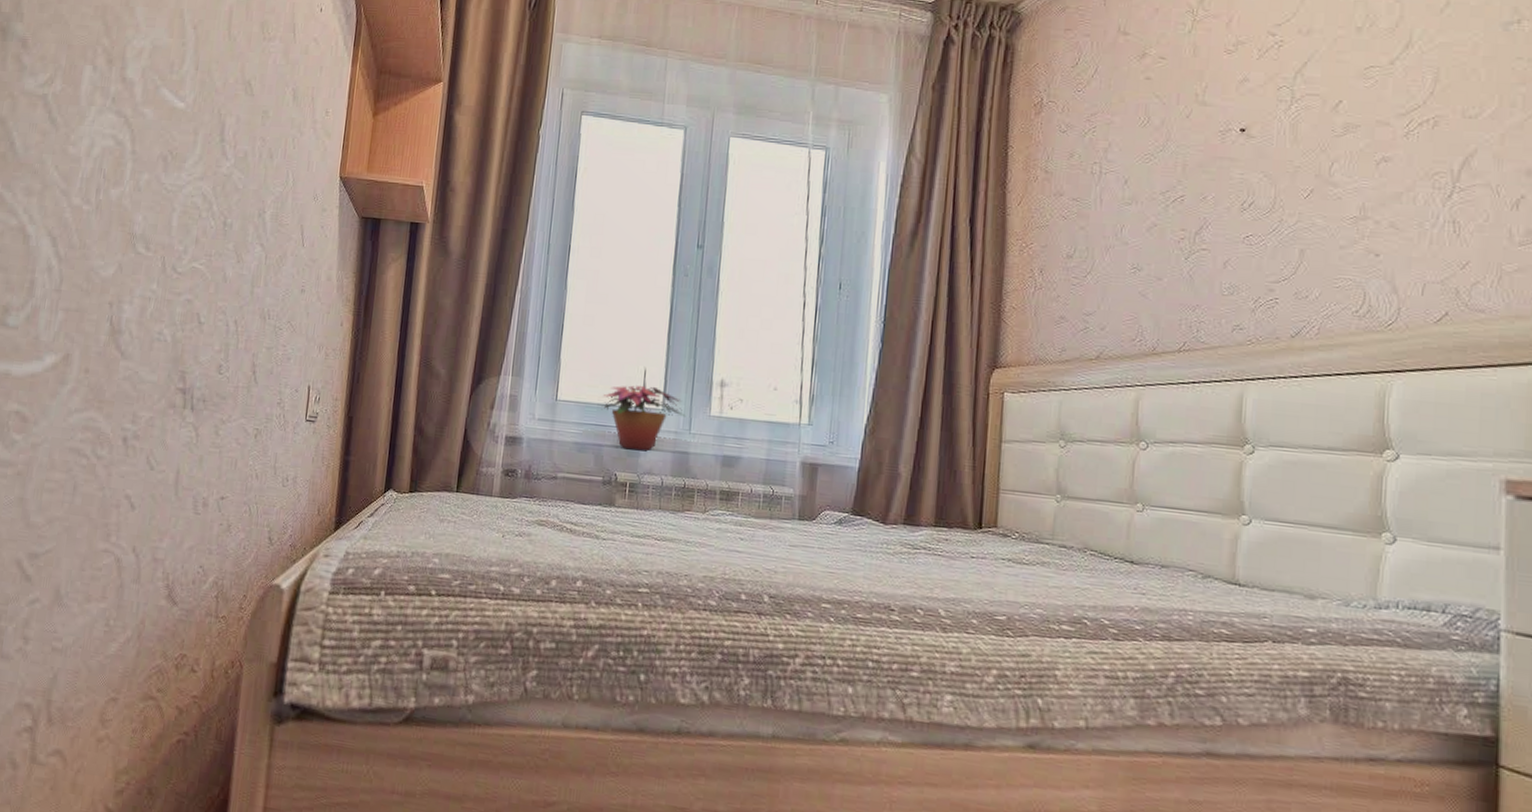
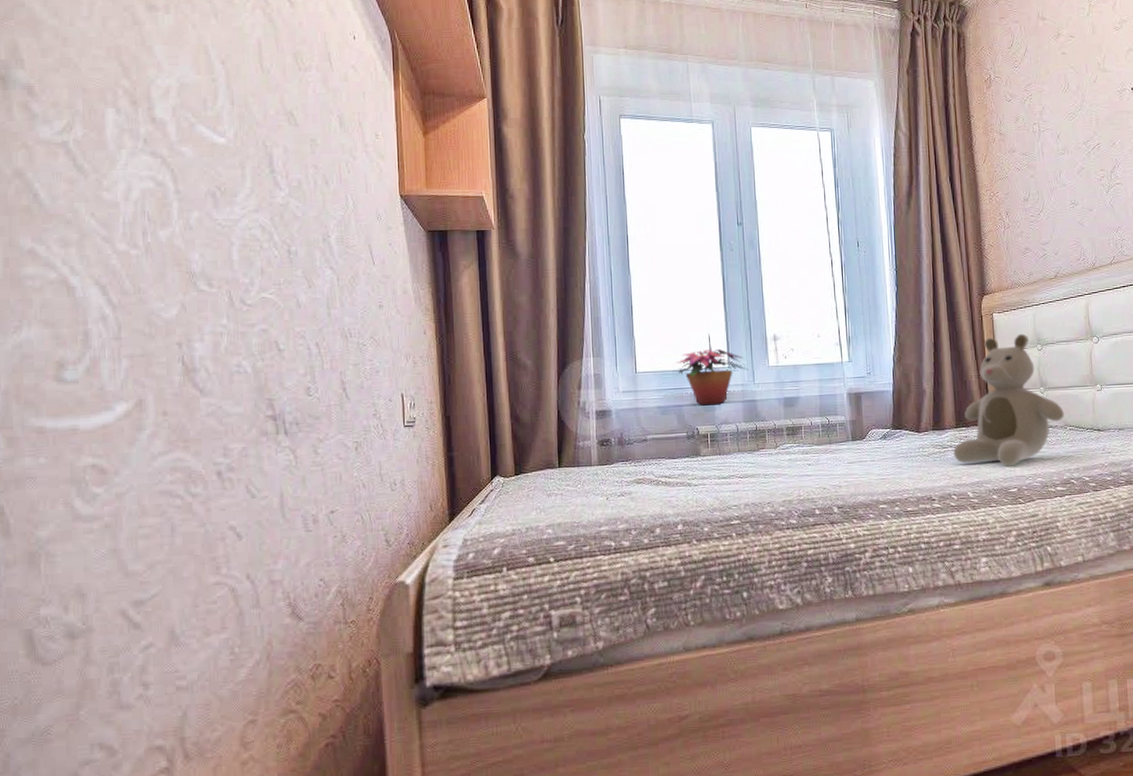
teddy bear: none [926,421,1085,587] -> present [953,333,1064,467]

